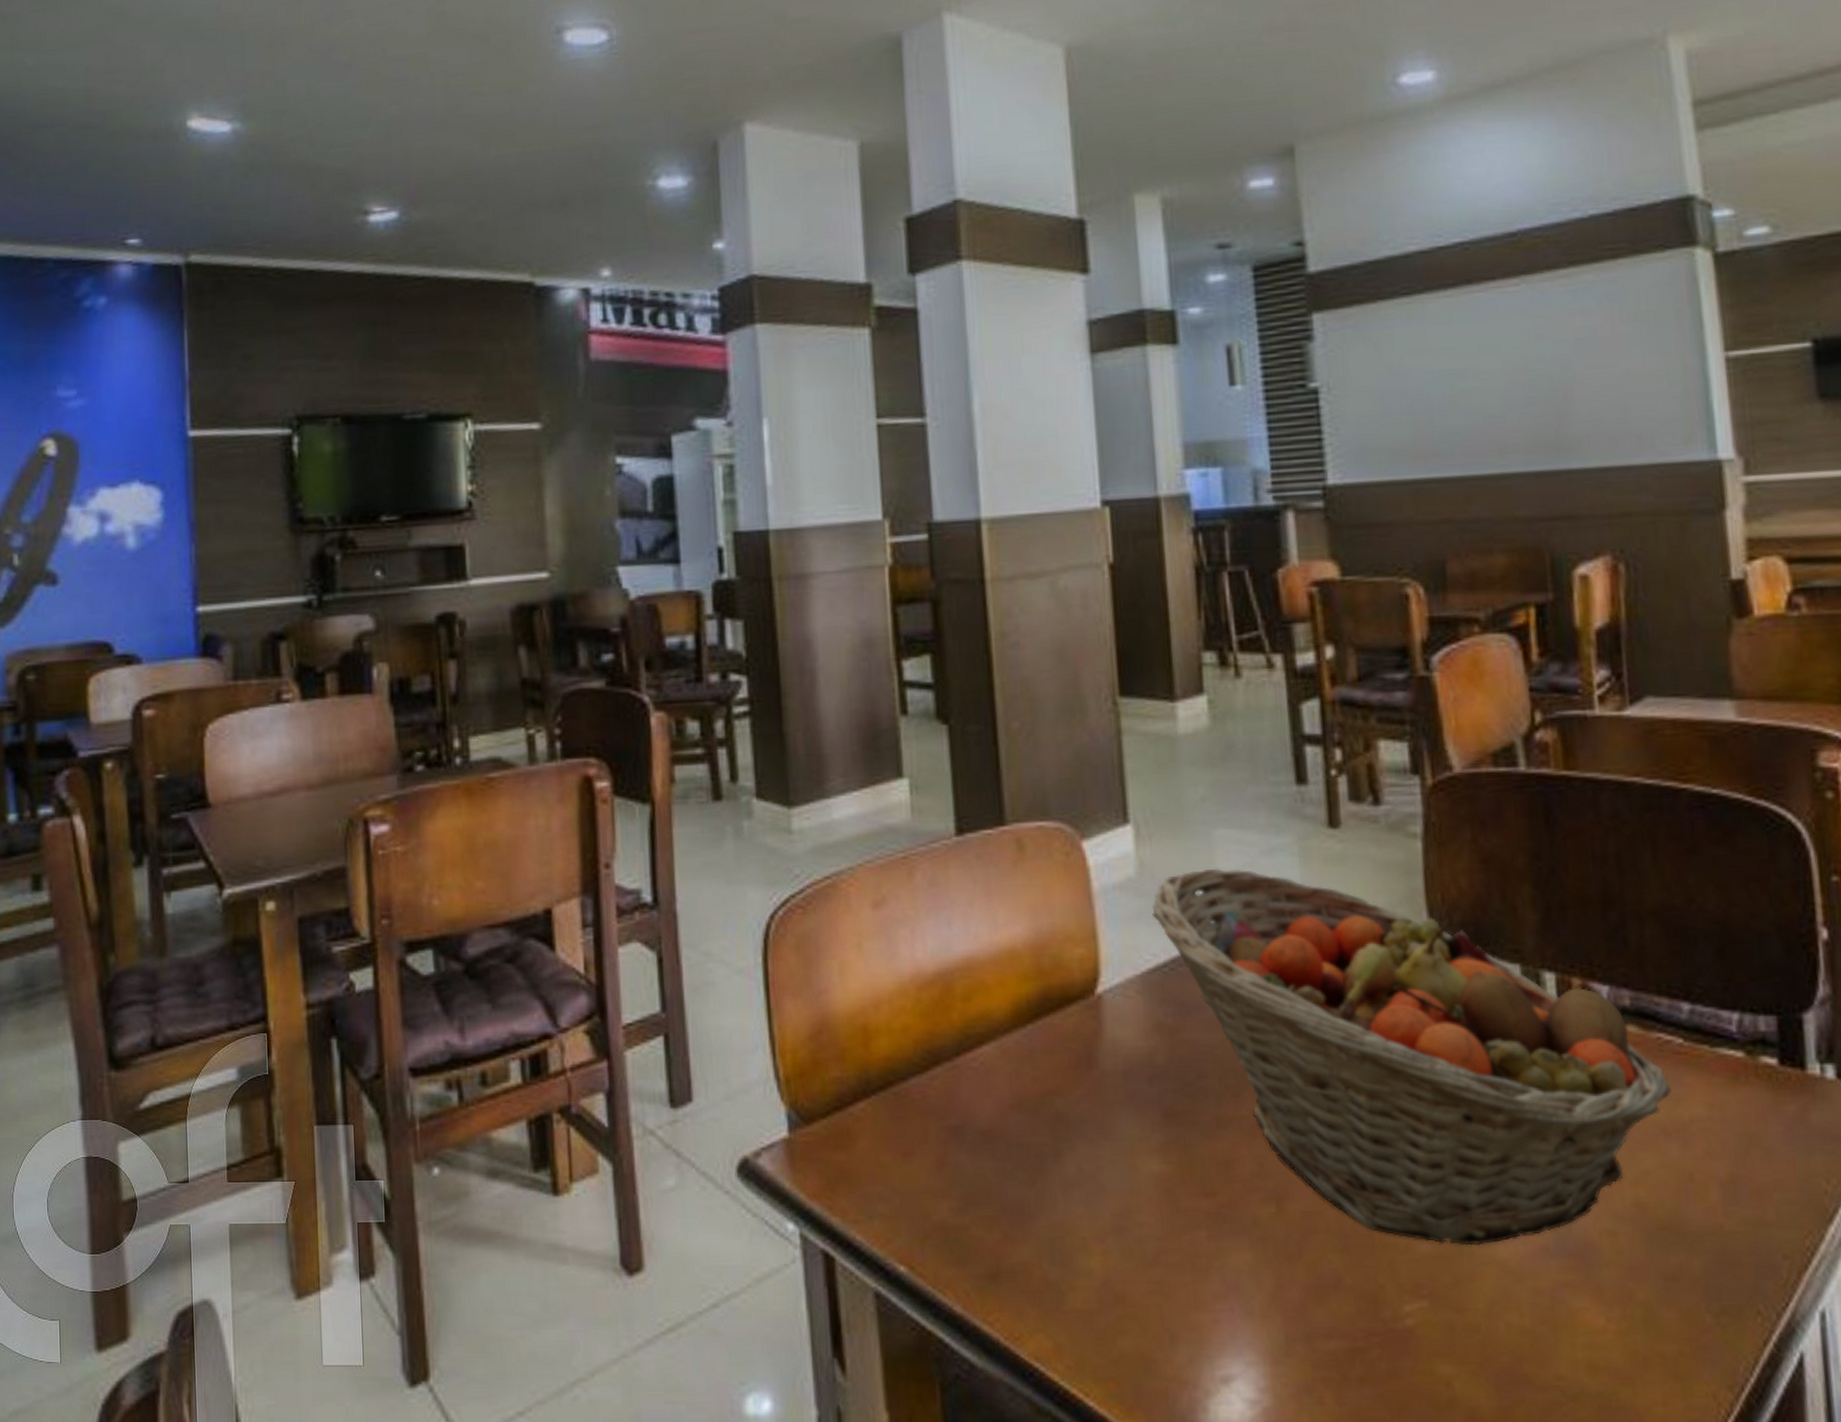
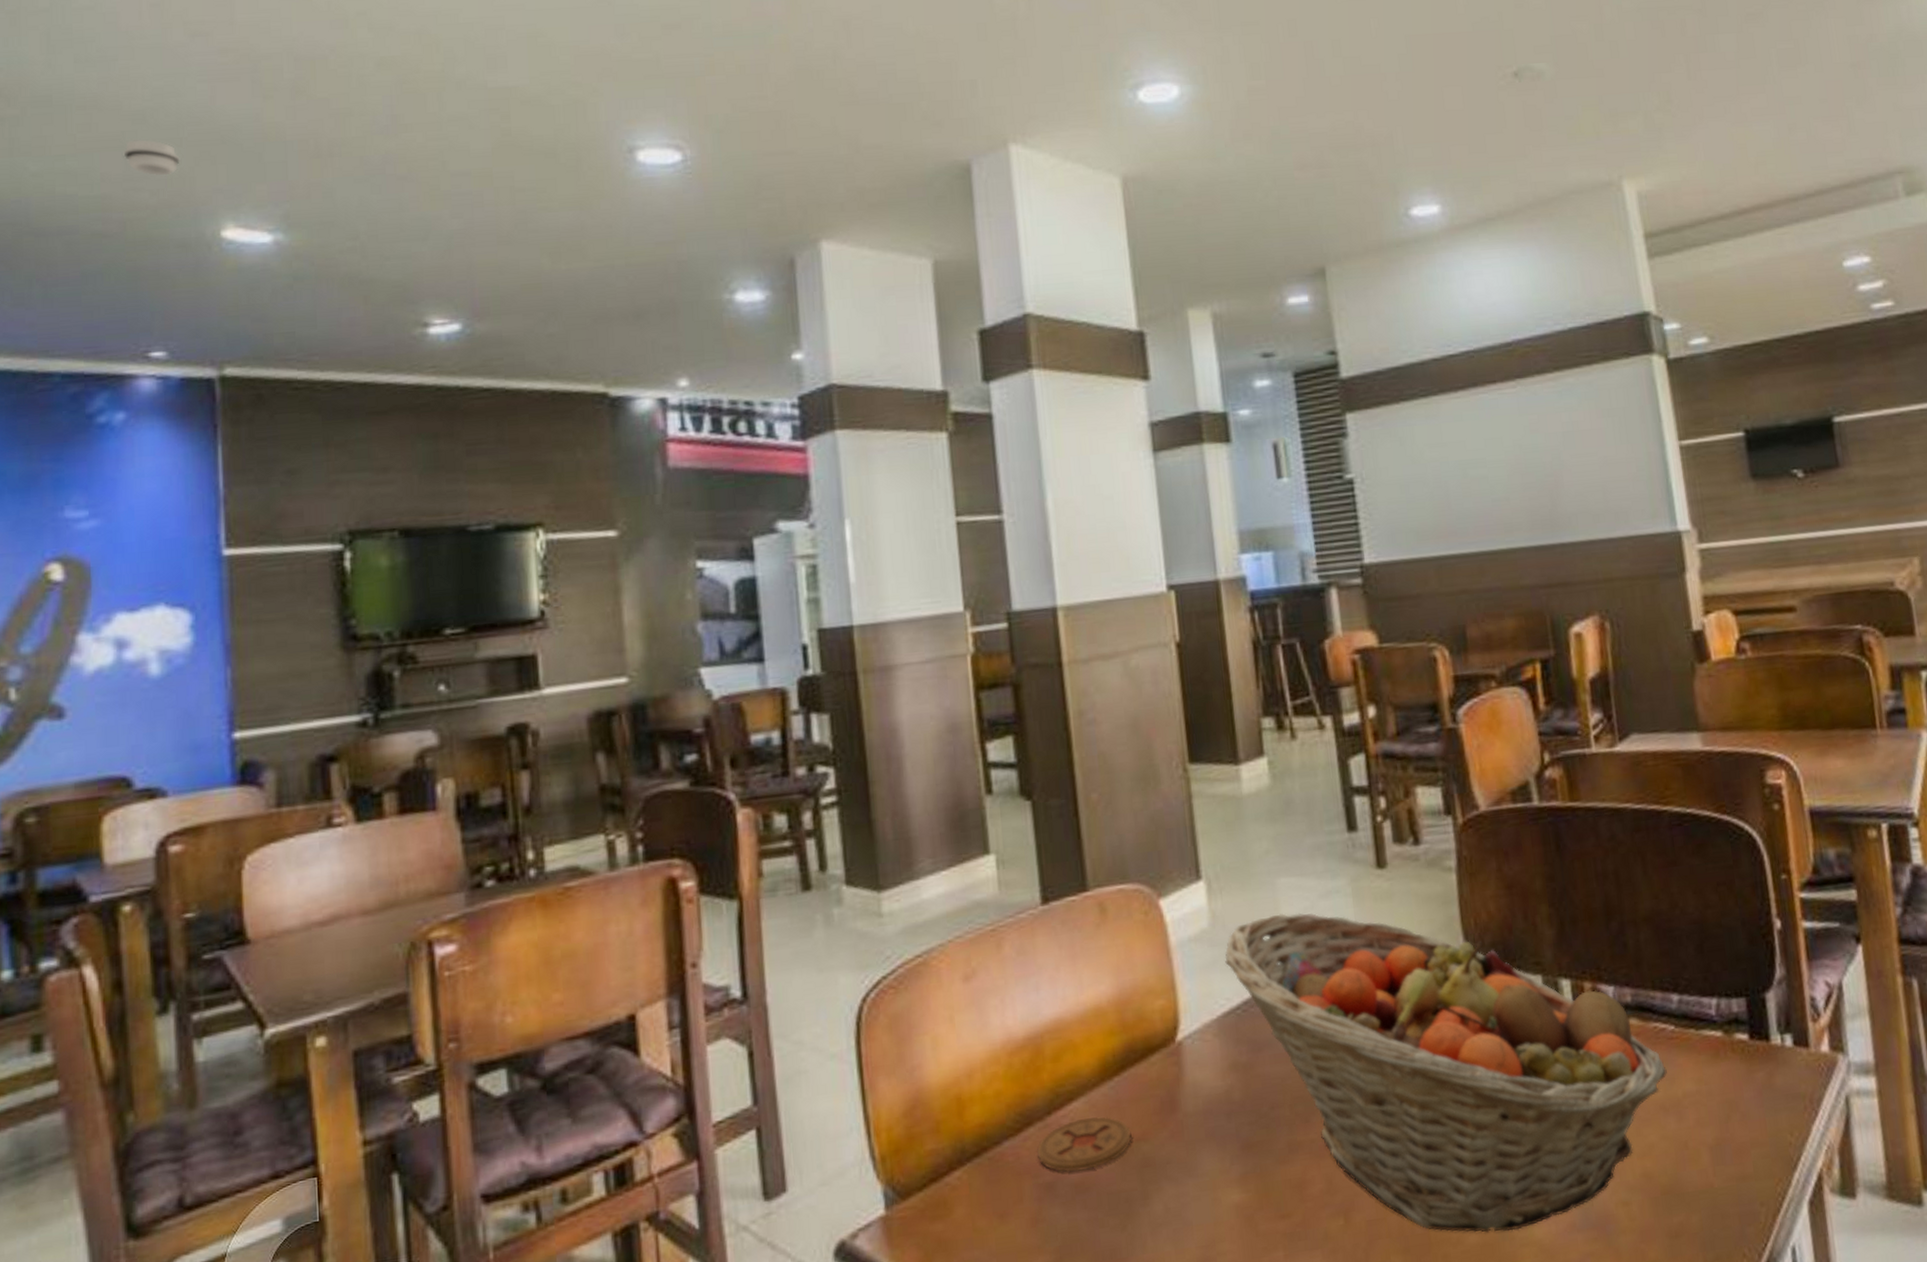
smoke detector: none [104,32,152,68] -> present [123,139,180,176]
coaster: none [943,1064,1045,1118] -> present [1036,1116,1132,1173]

